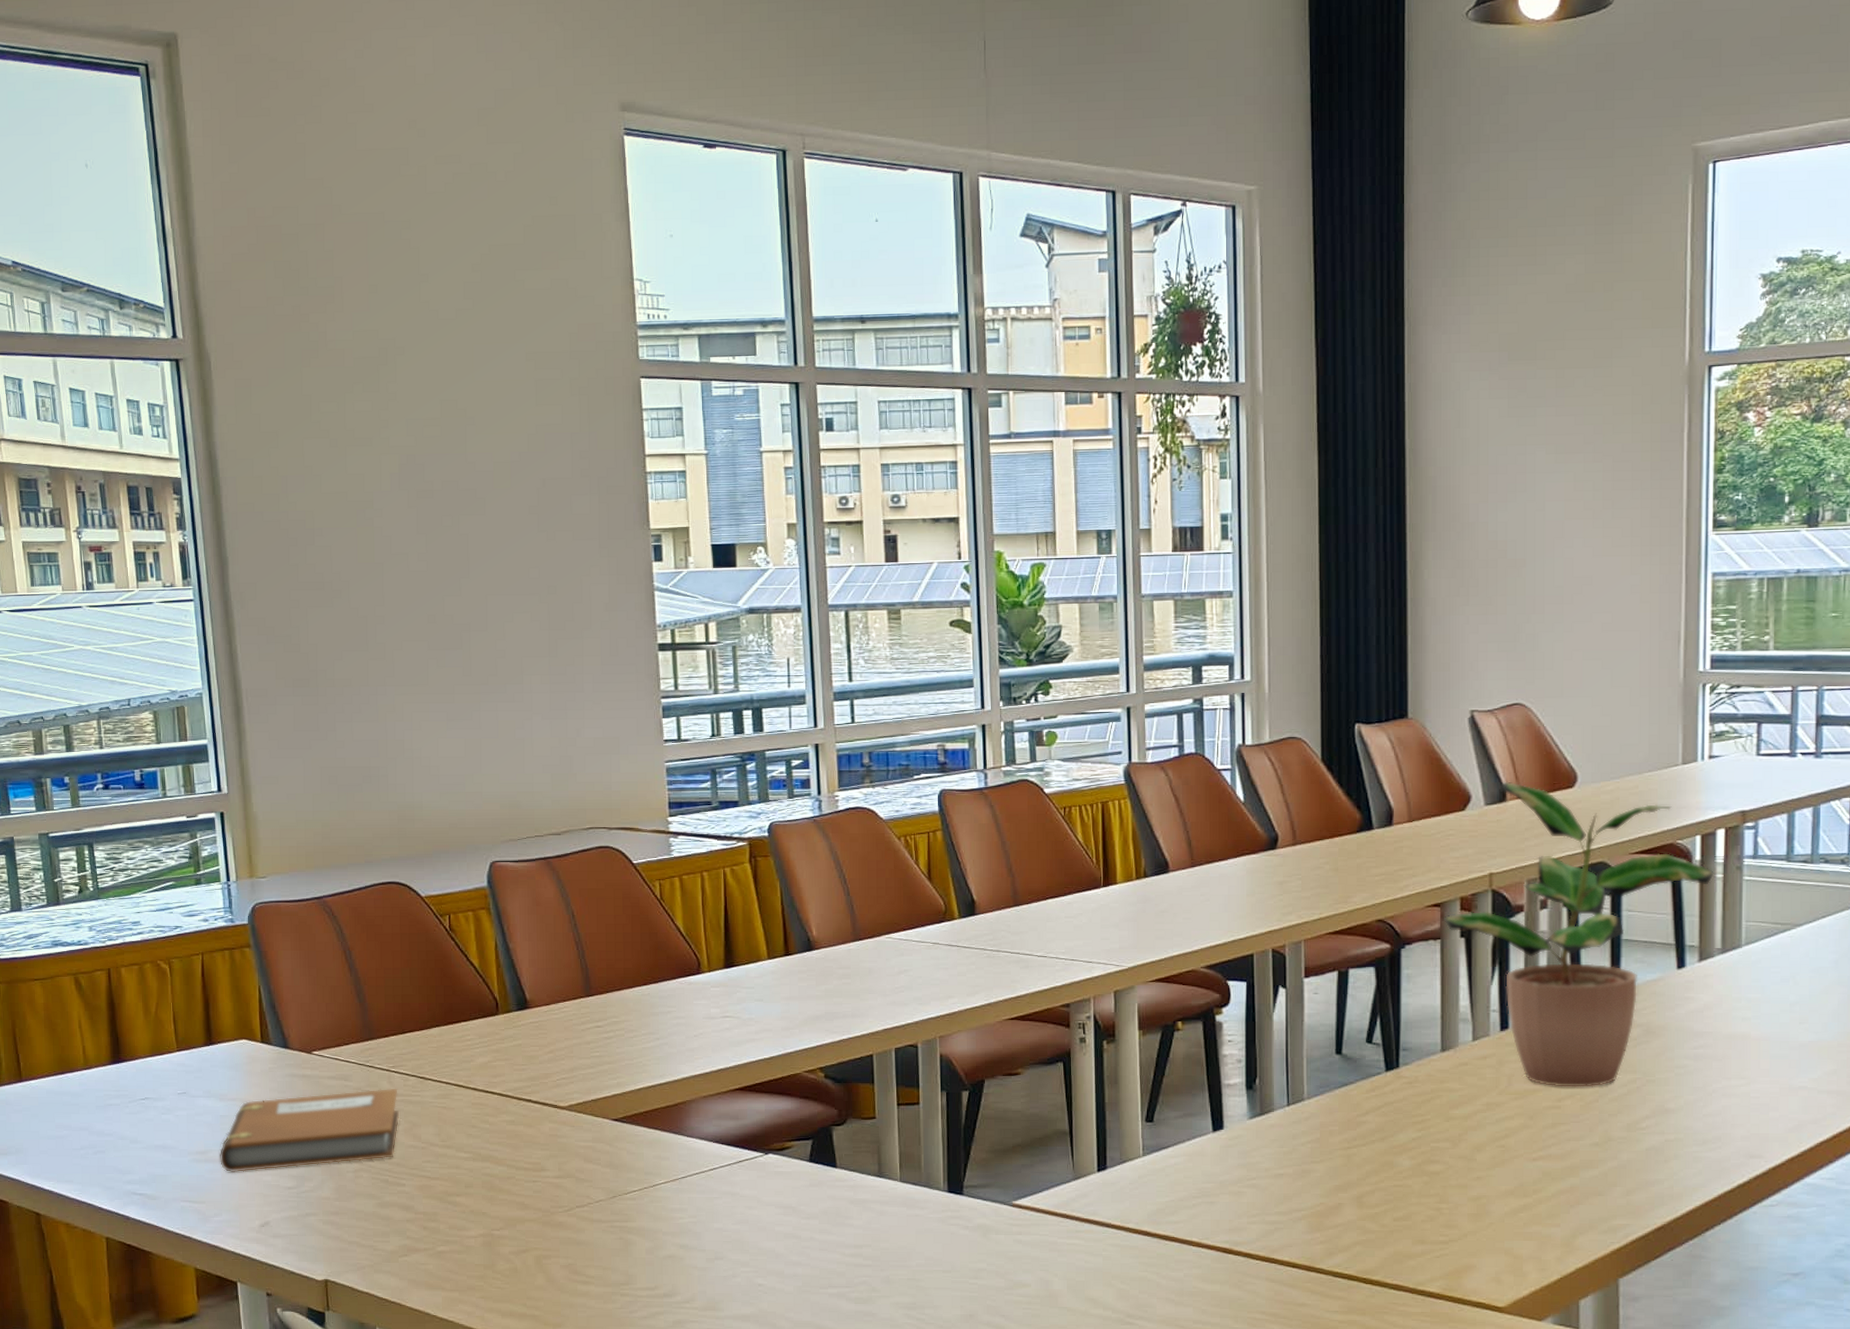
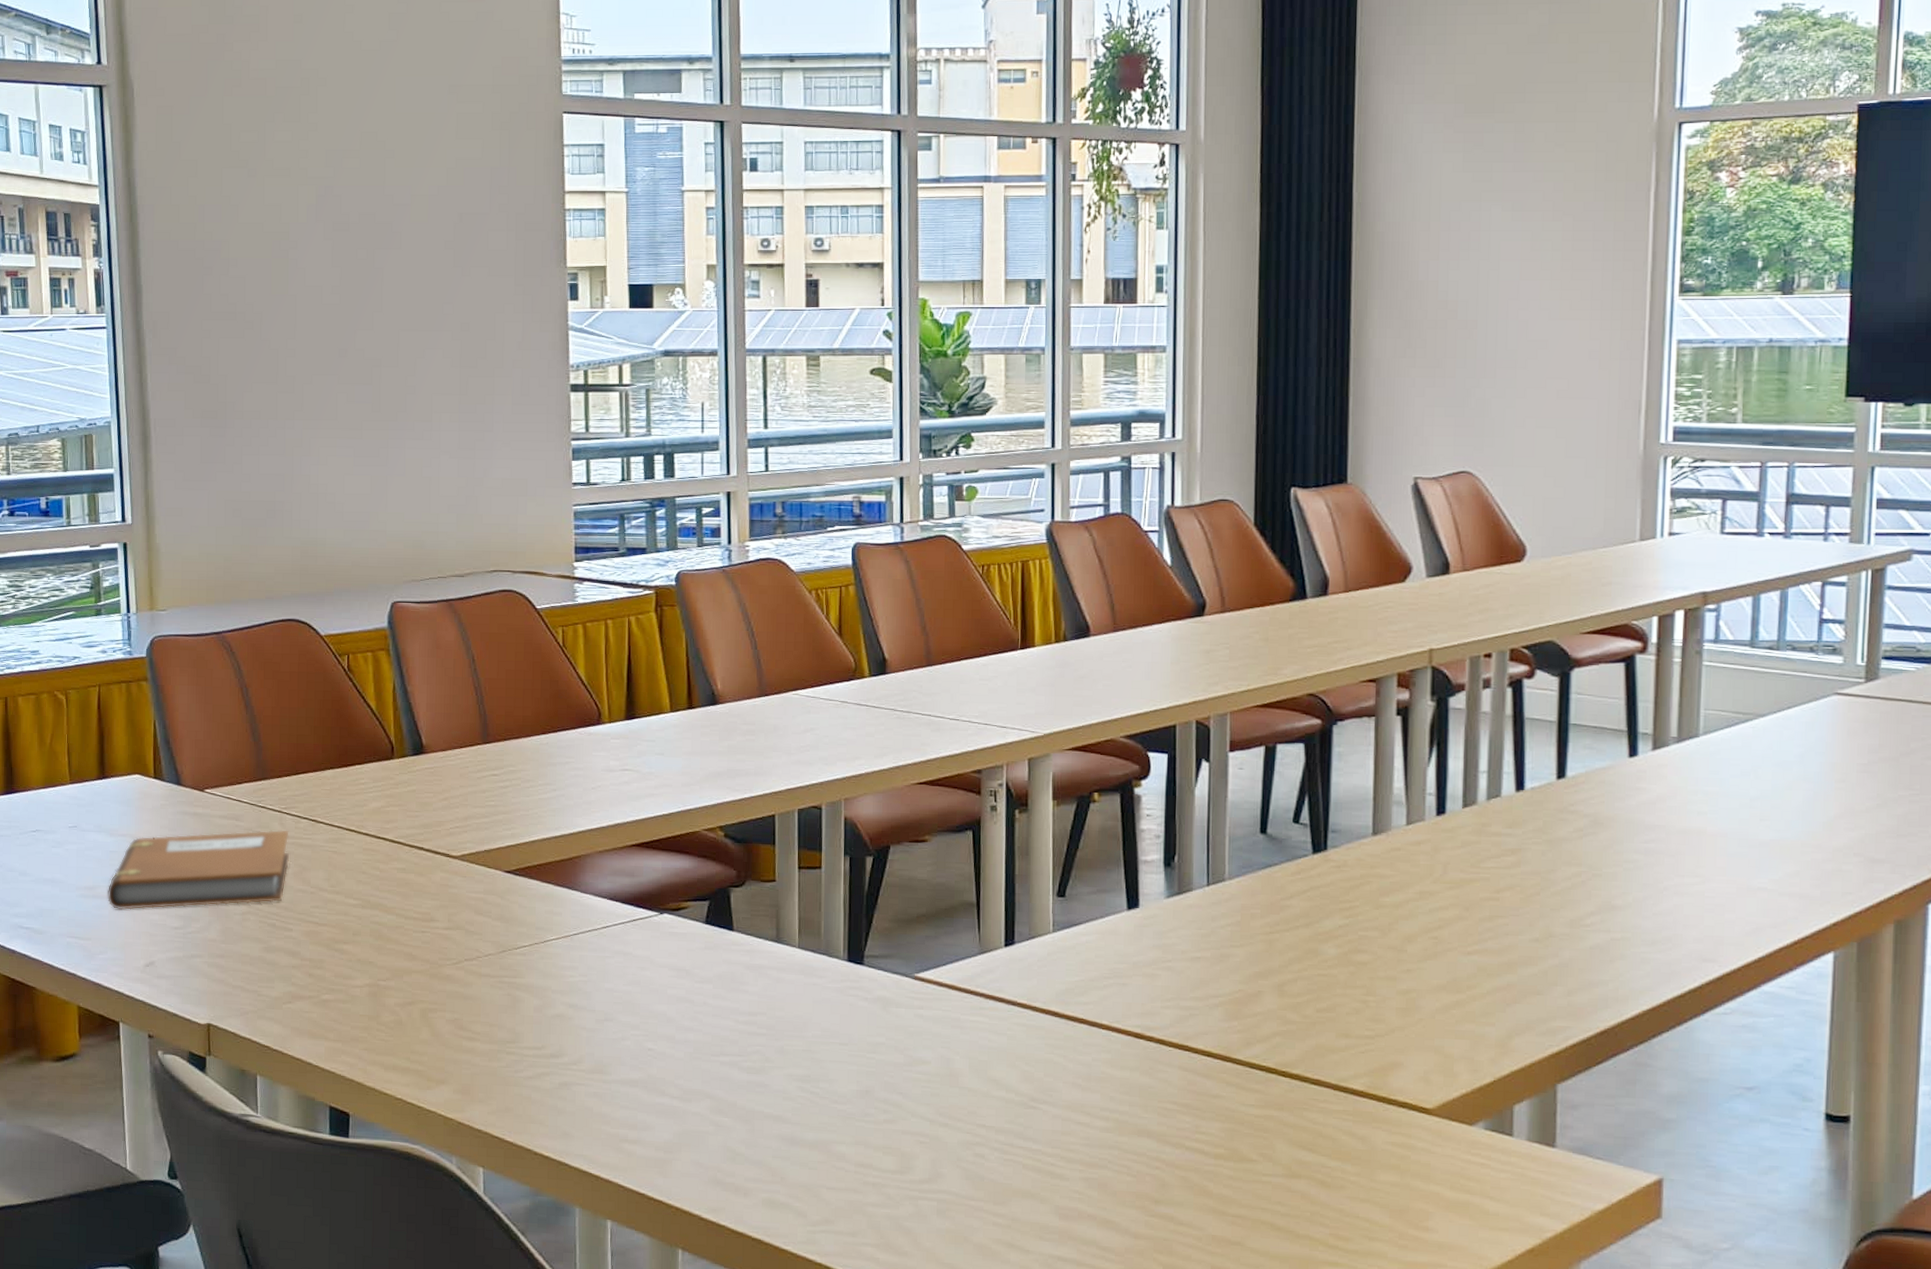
potted plant: present [1444,781,1714,1087] -> none [1379,553,1671,879]

